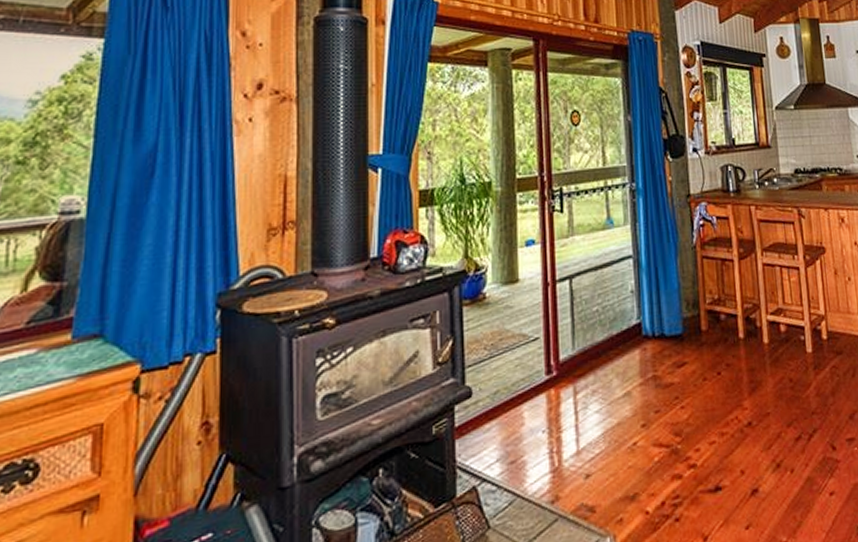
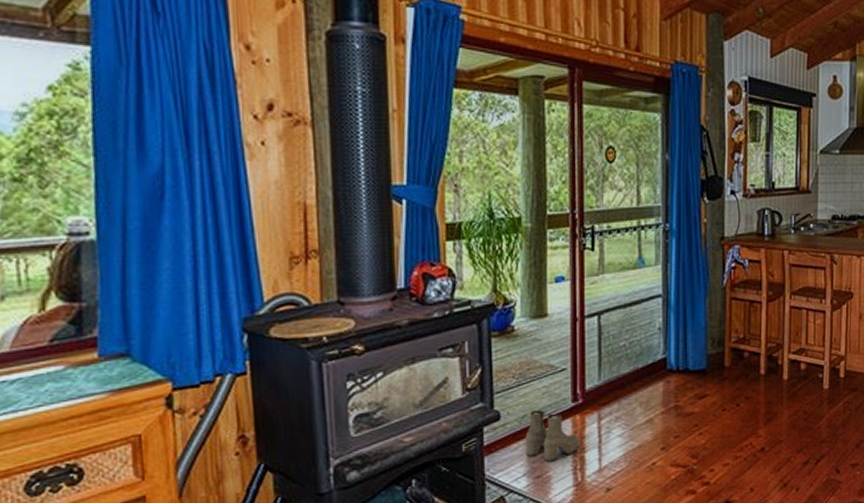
boots: none [498,384,556,444] -> present [525,410,580,462]

